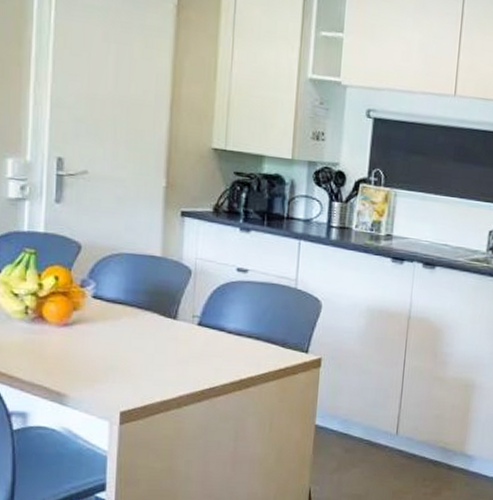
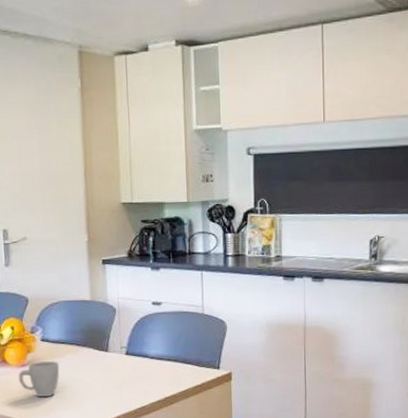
mug: none [57,322,113,366] -> present [18,361,60,398]

